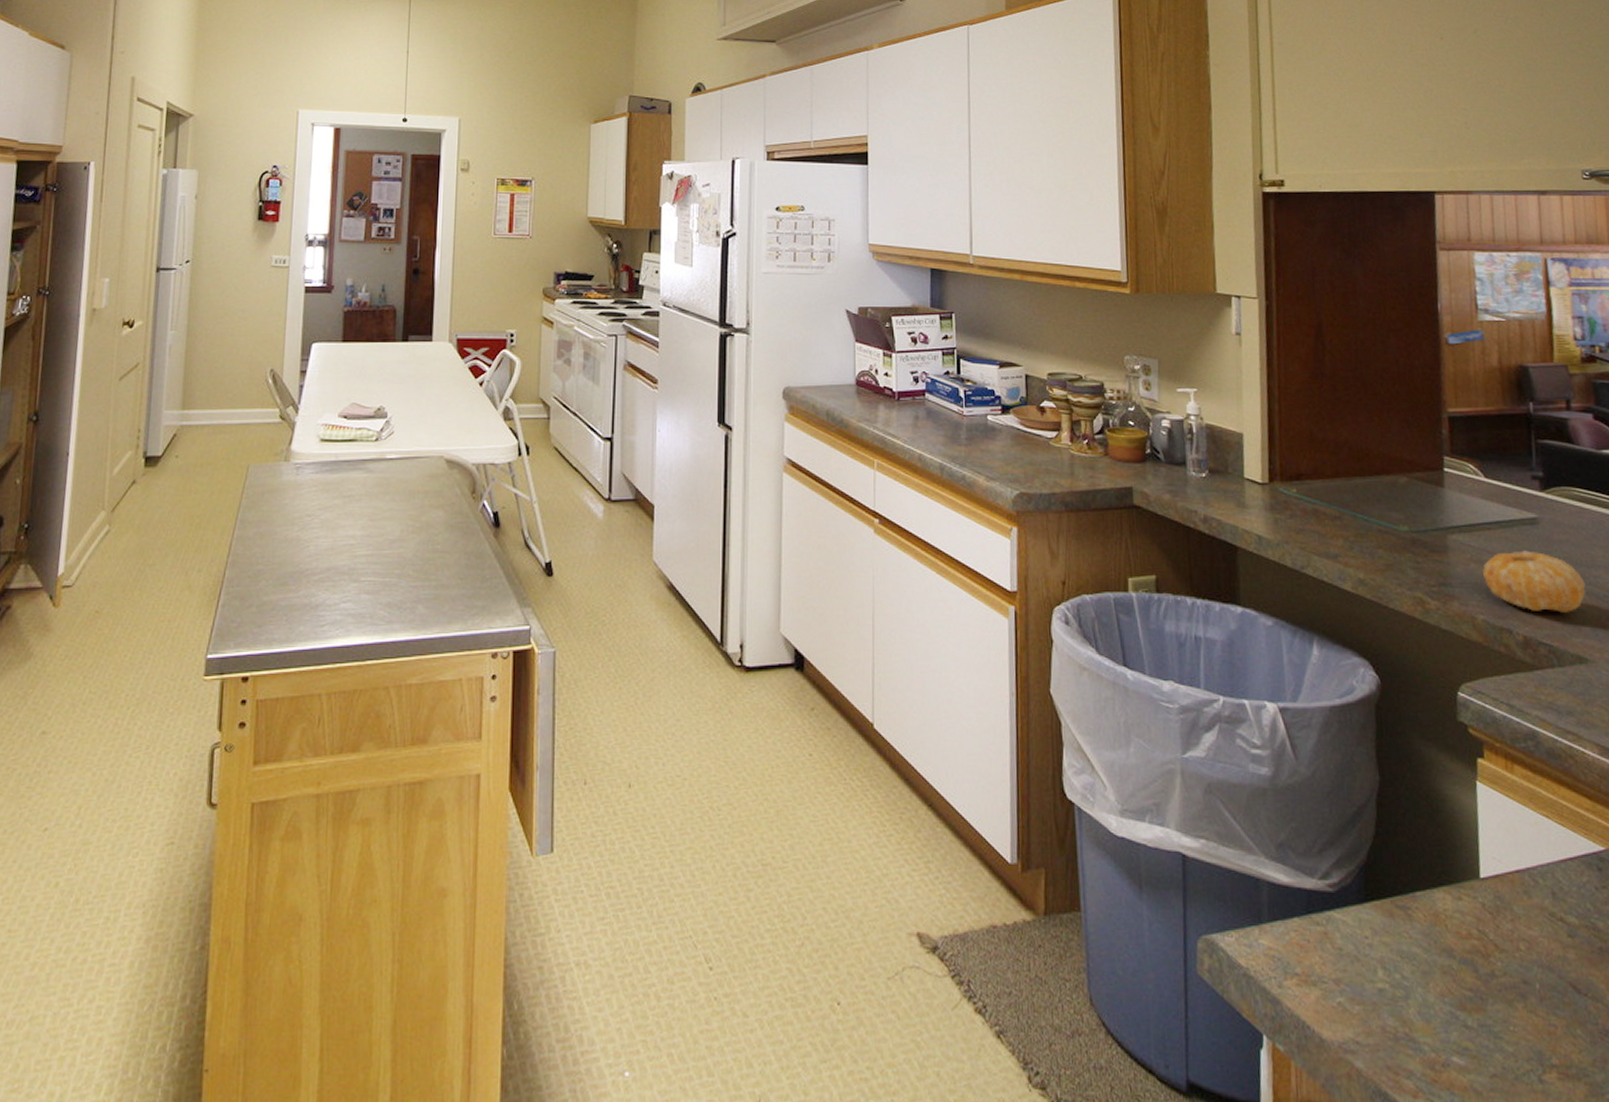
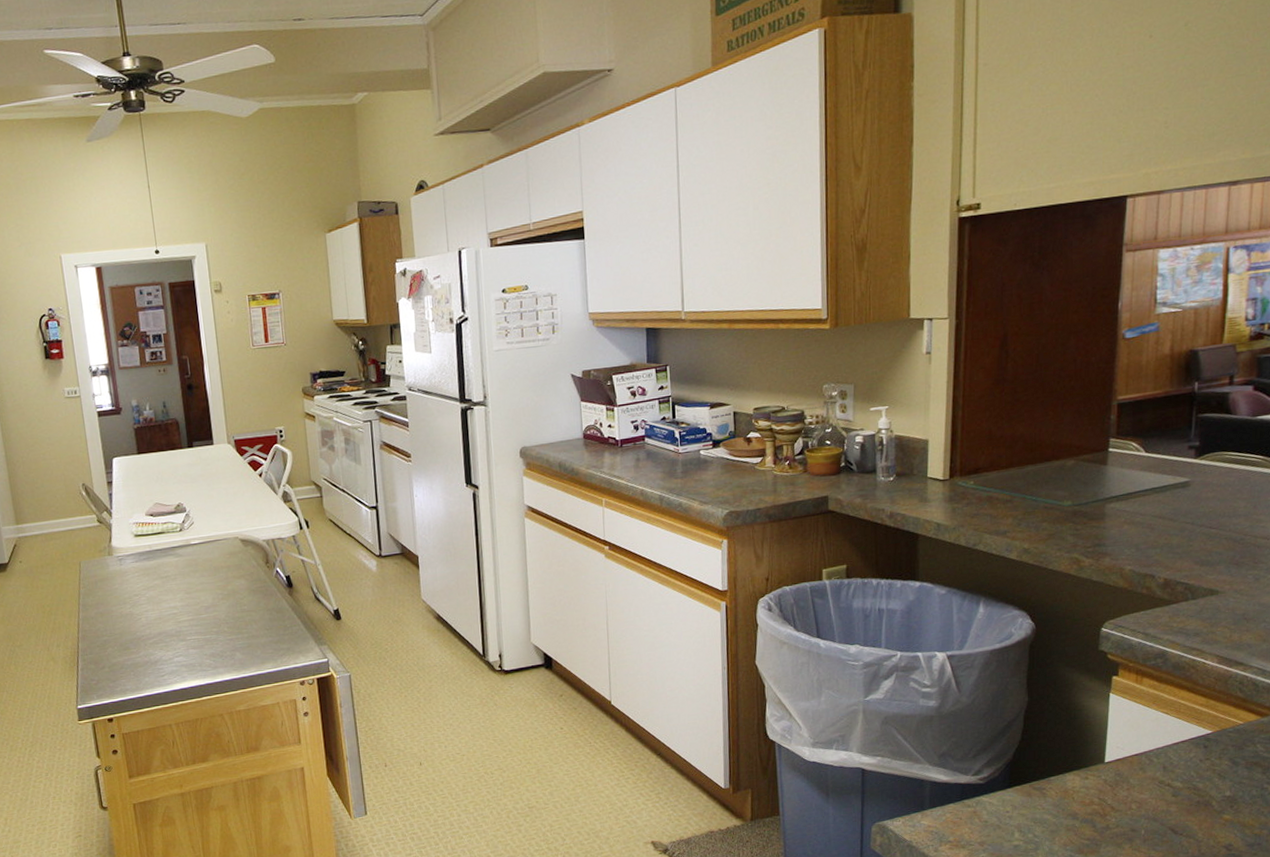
fruit: present [1483,550,1586,613] -> none [1135,509,1225,558]

